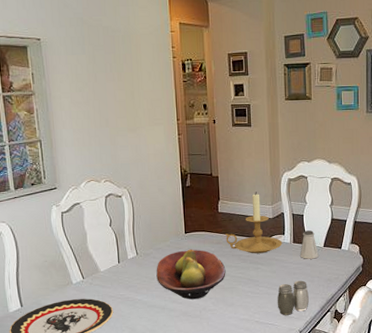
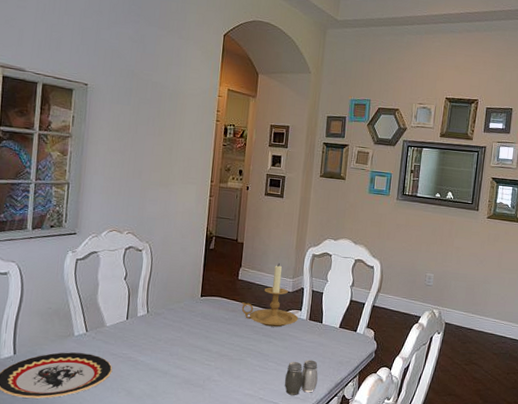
fruit bowl: present [156,249,226,300] -> none [164,313,237,368]
saltshaker: present [300,230,319,259] -> none [314,309,333,339]

